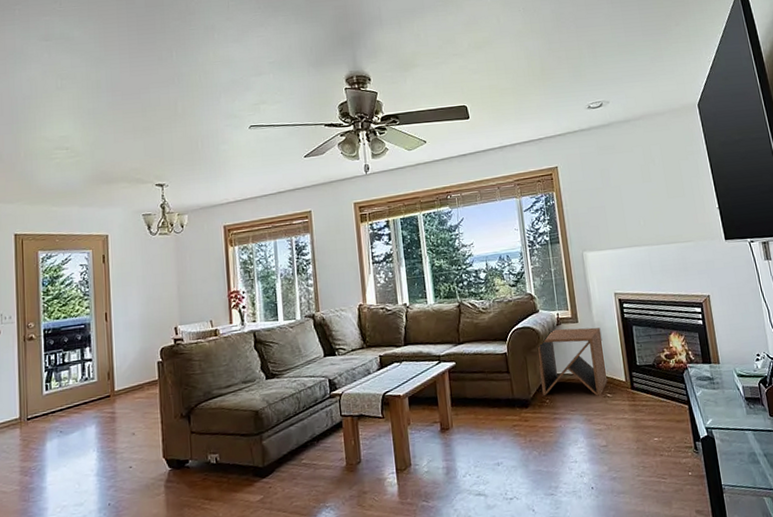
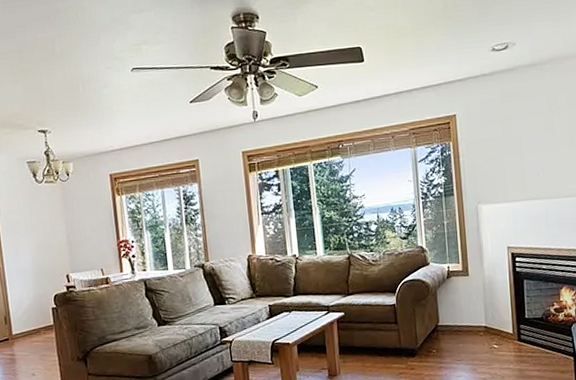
side table: present [538,327,608,397] -> none [427,280,495,348]

